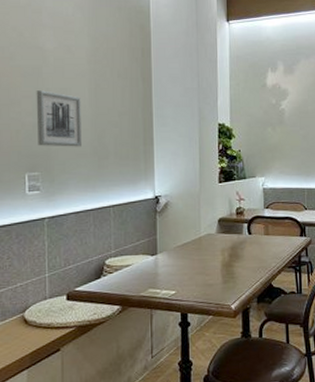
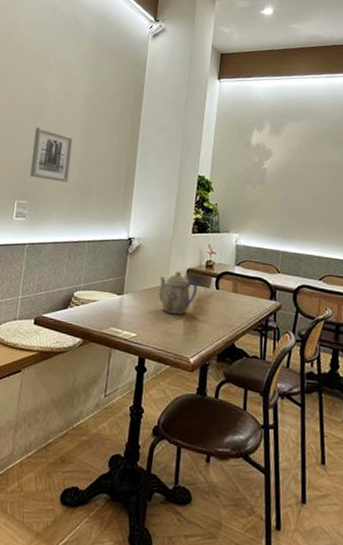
teapot: none [191,222,231,265] -> present [158,271,198,315]

